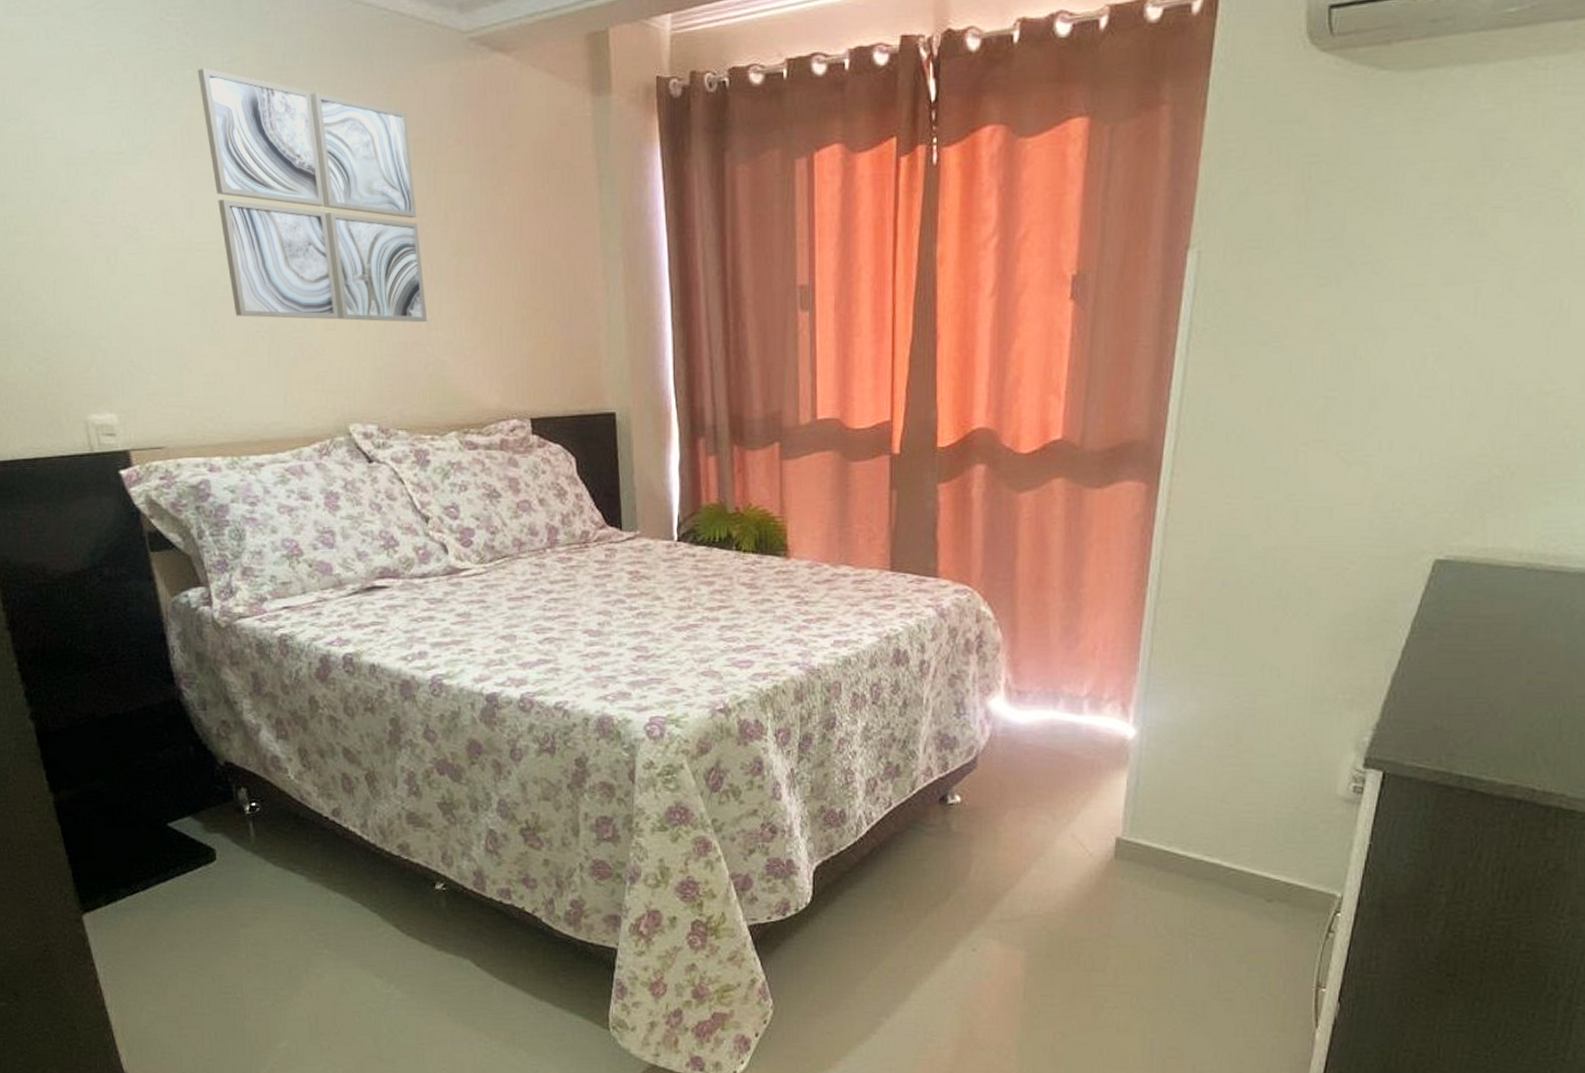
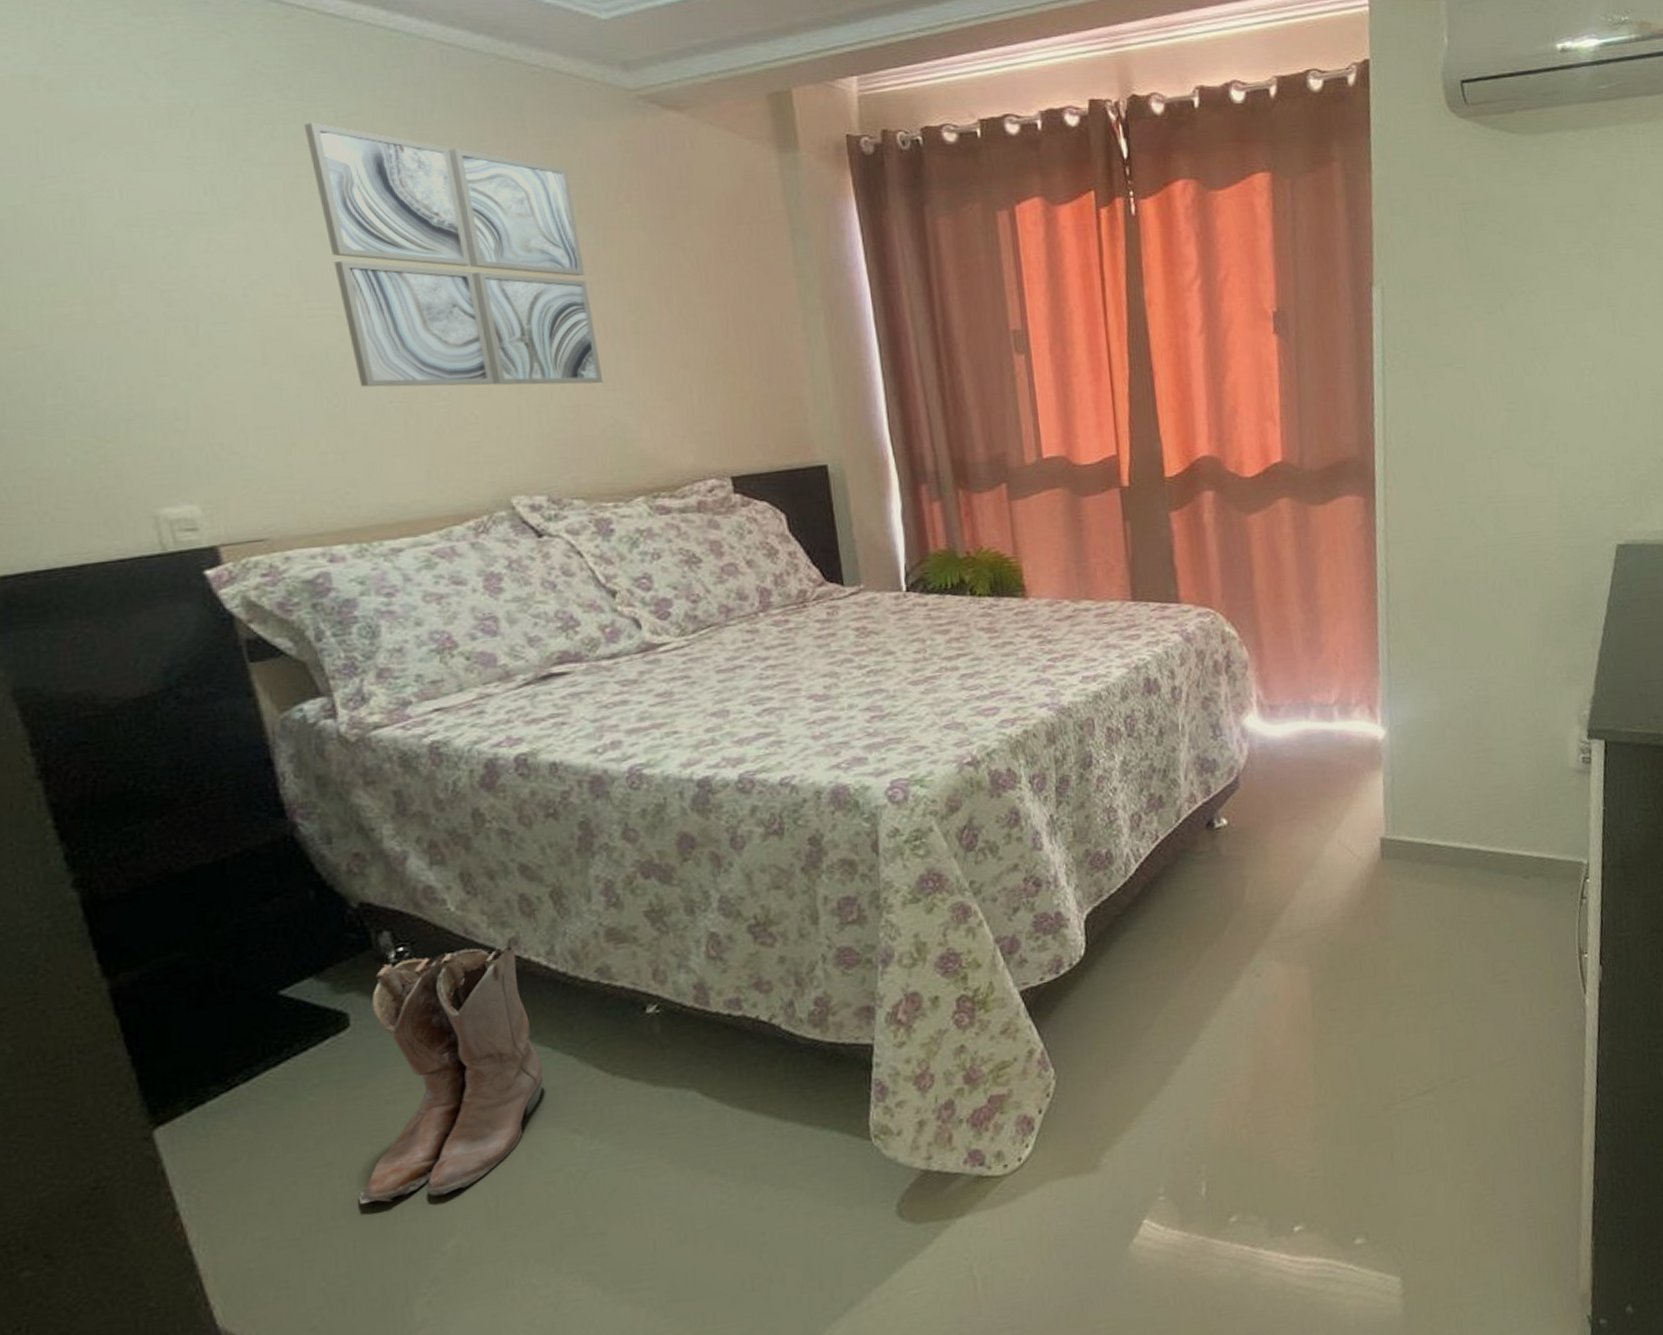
boots: none [219,811,355,1006] -> present [357,945,543,1205]

